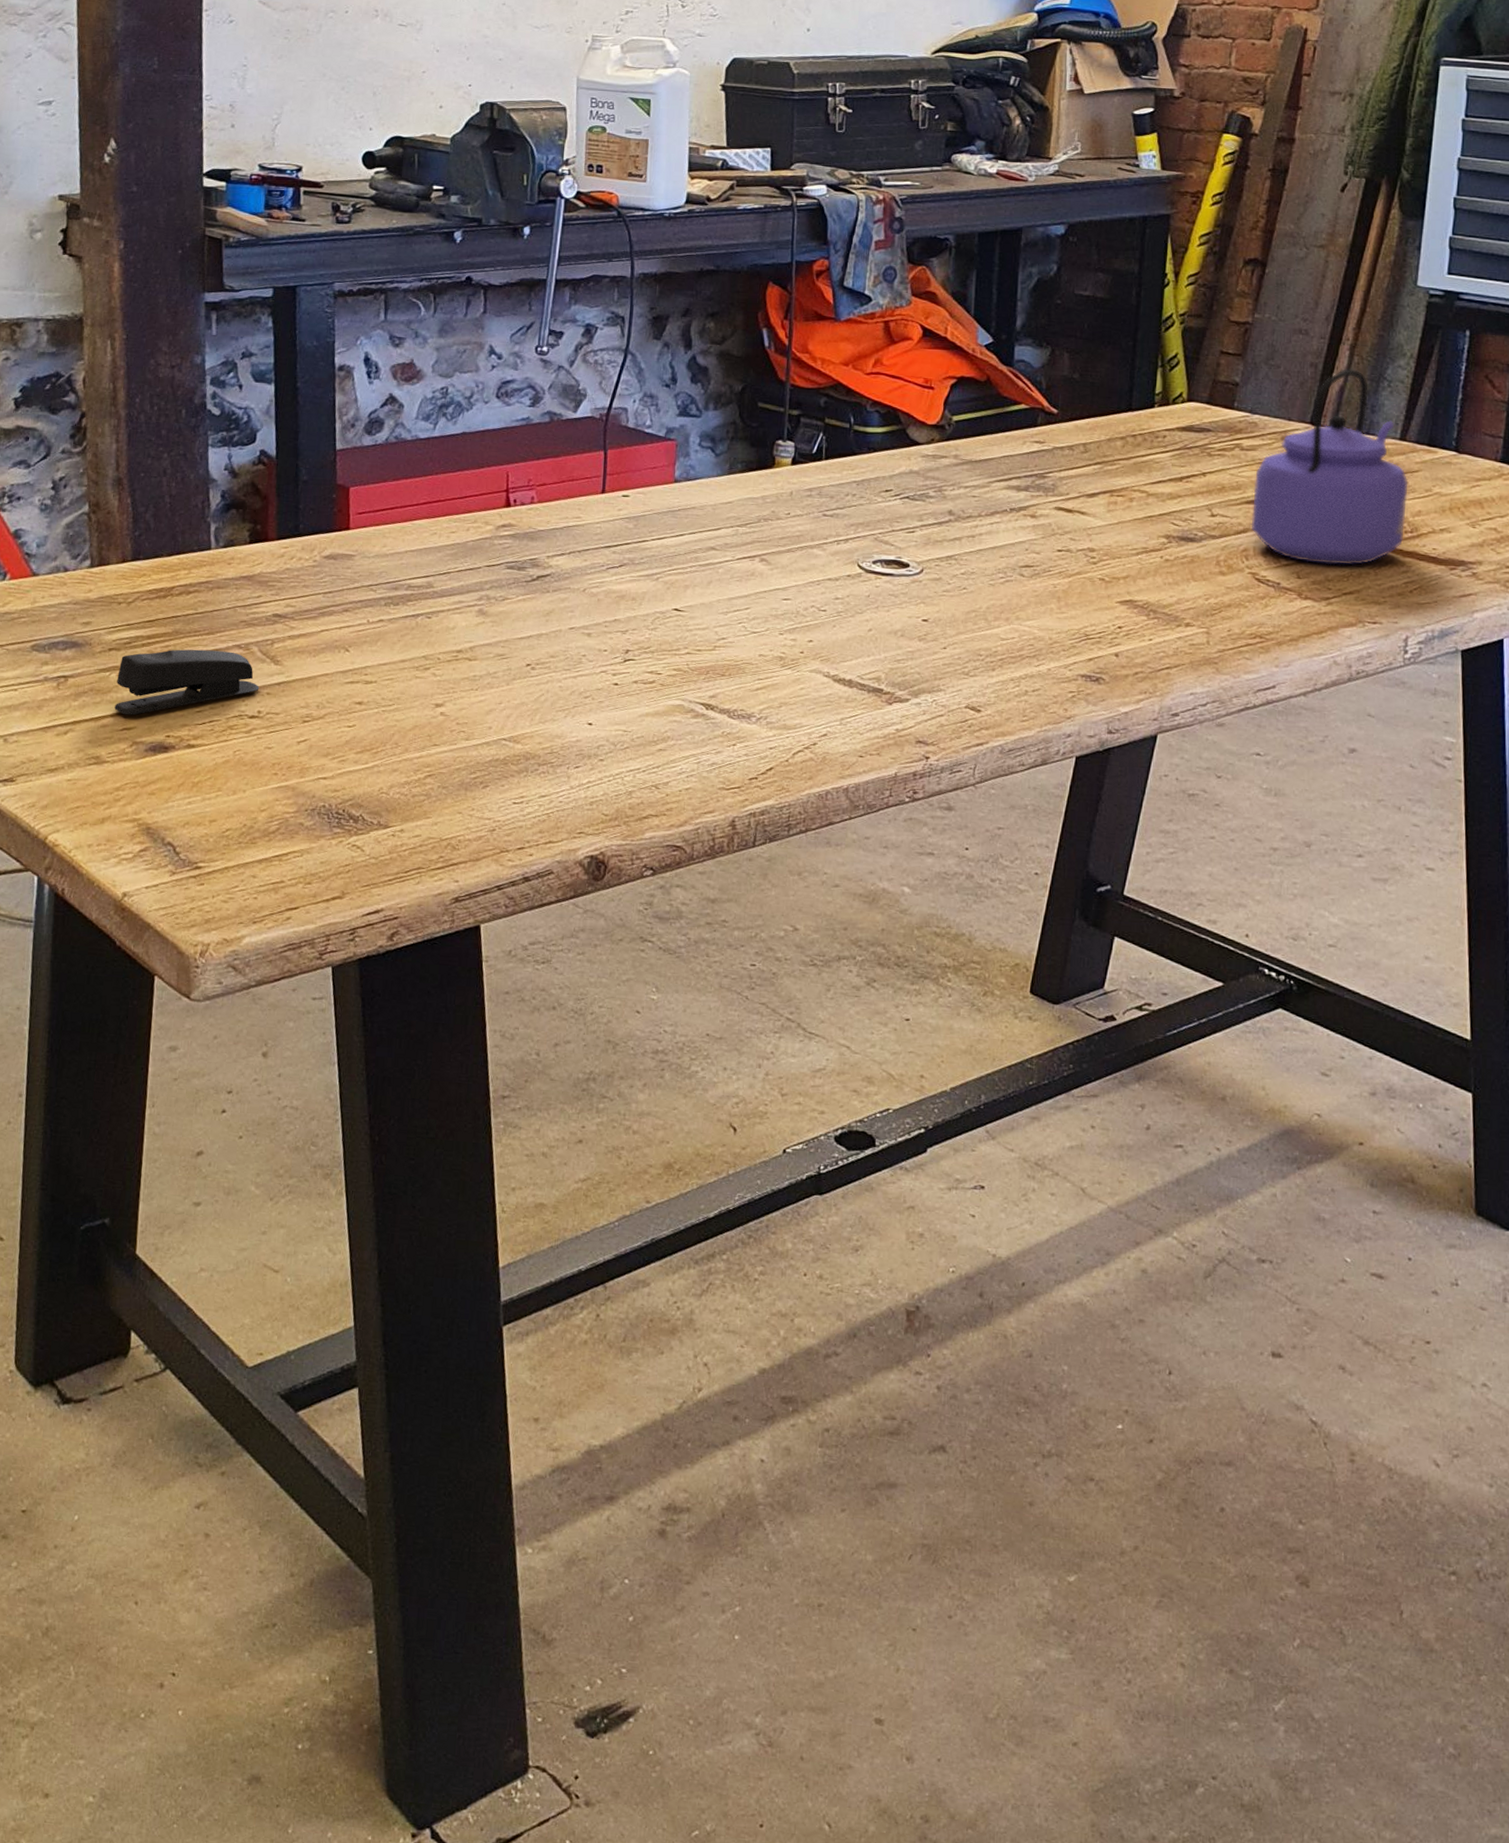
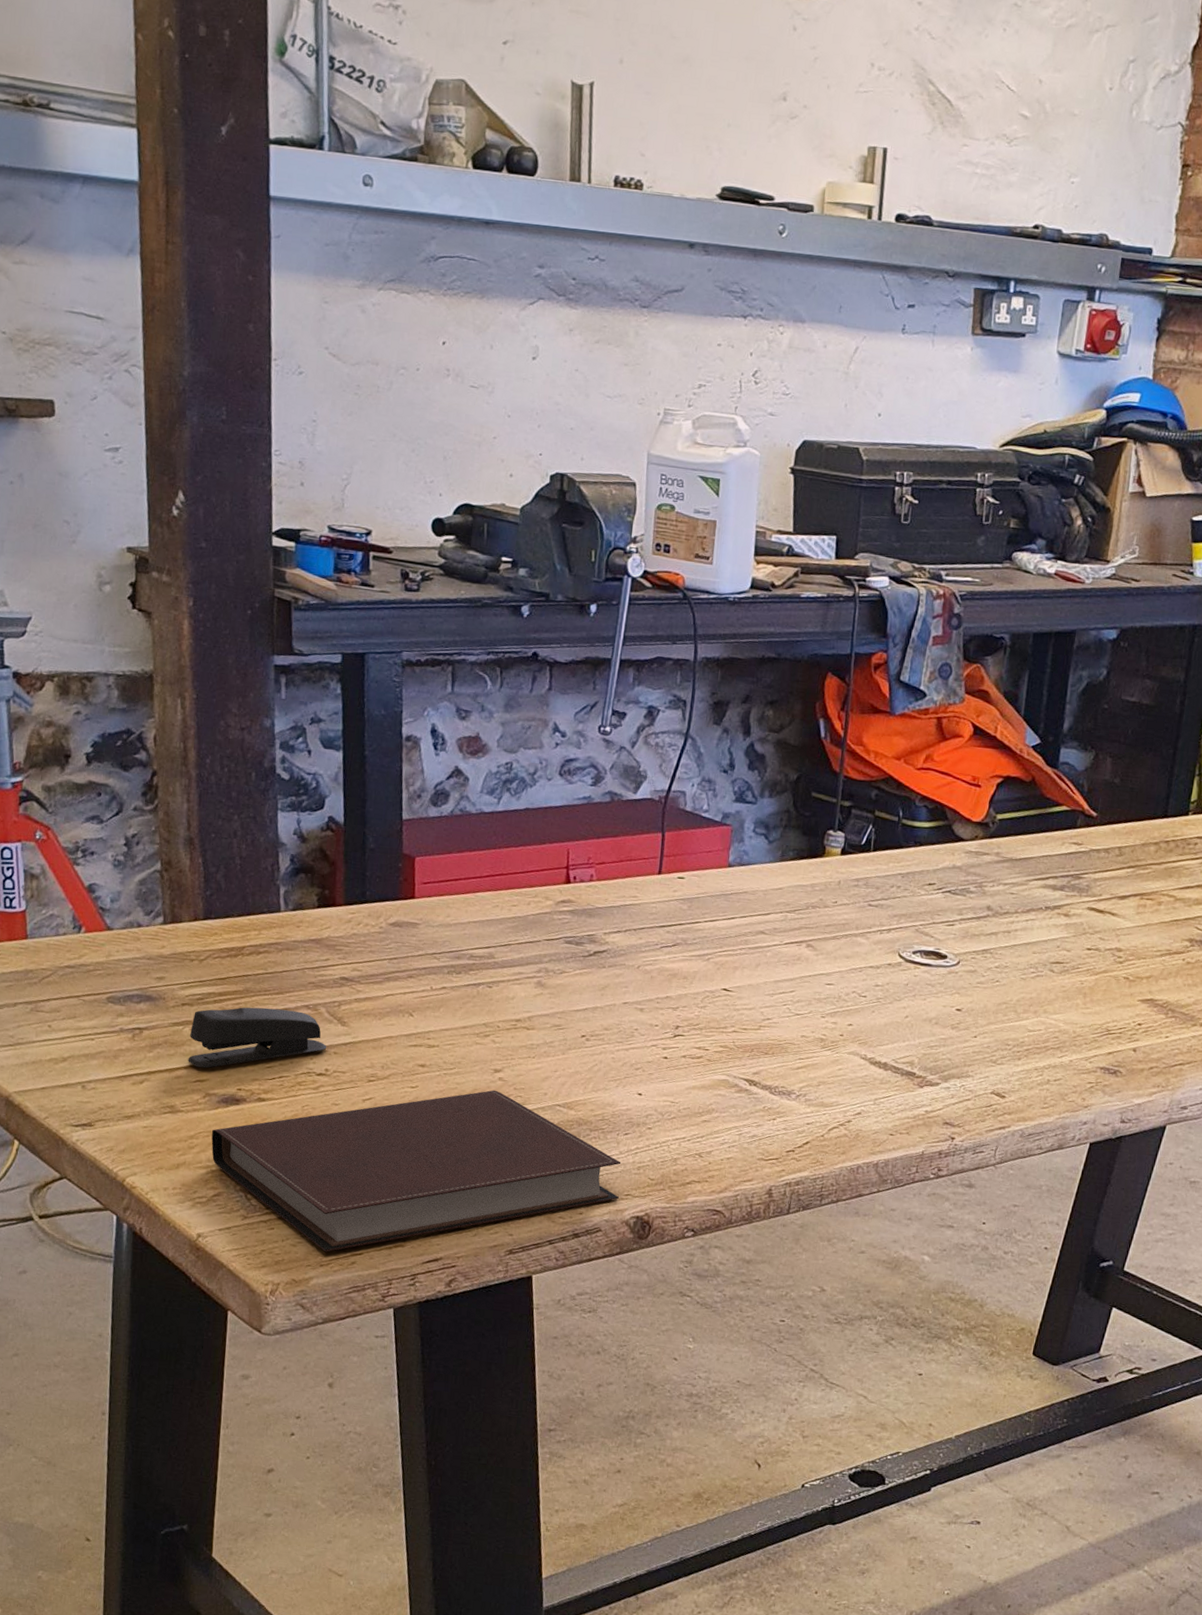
notebook: none [138,725,573,908] -> present [211,1090,621,1252]

